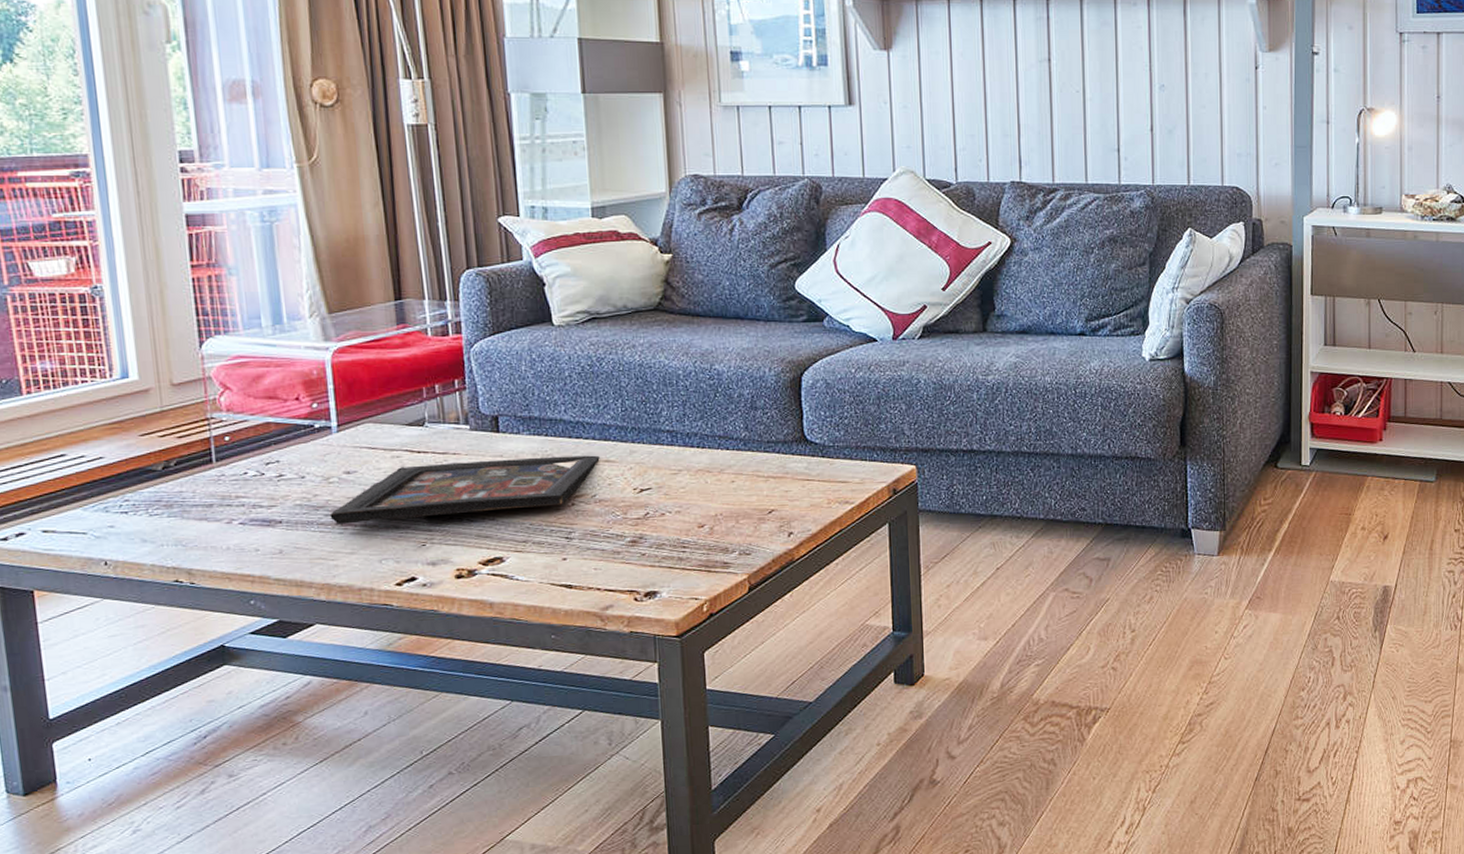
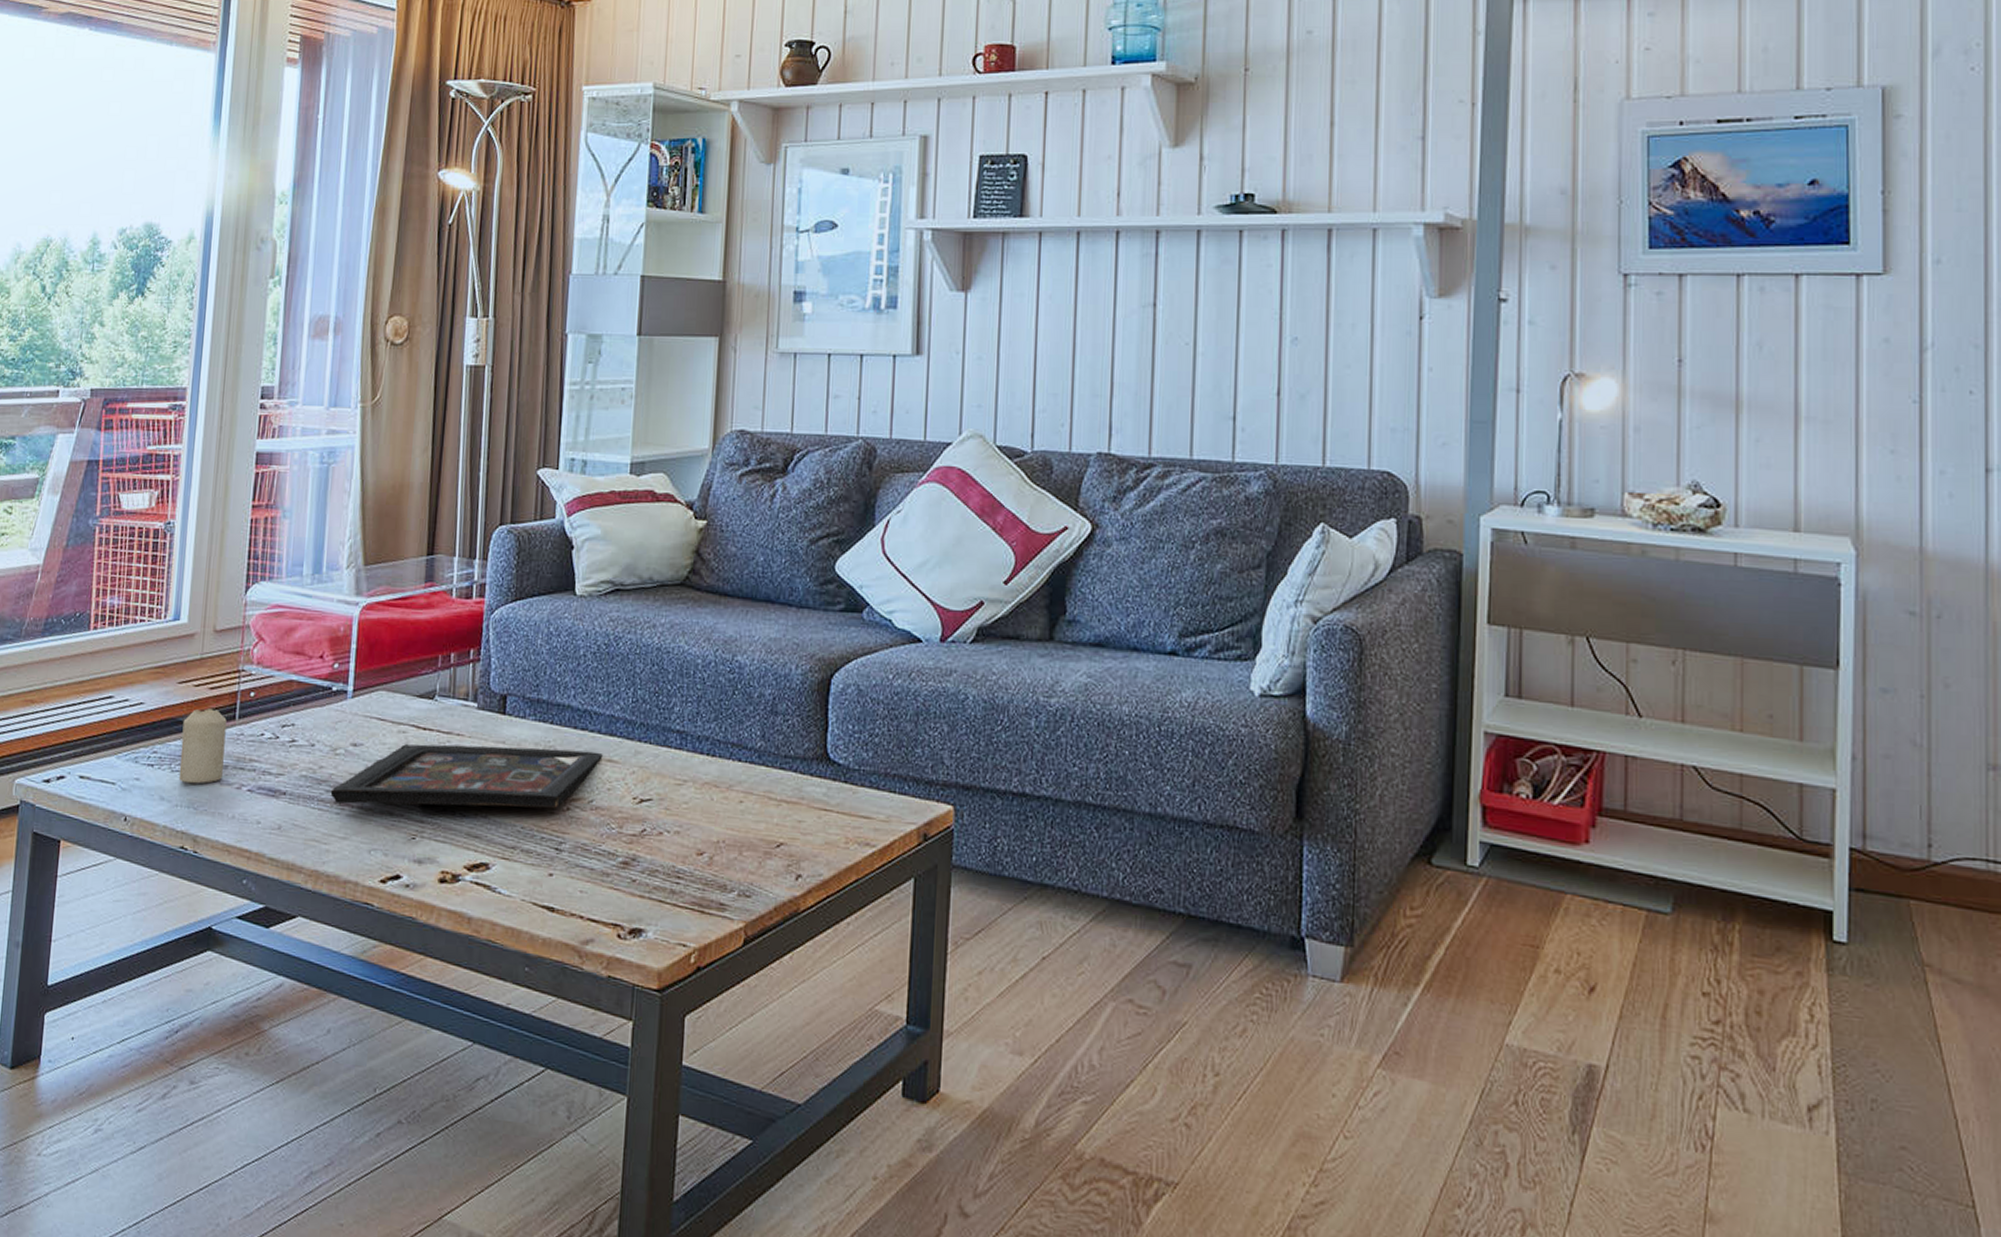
candle: none [153,455,209,525] -> present [178,708,227,784]

